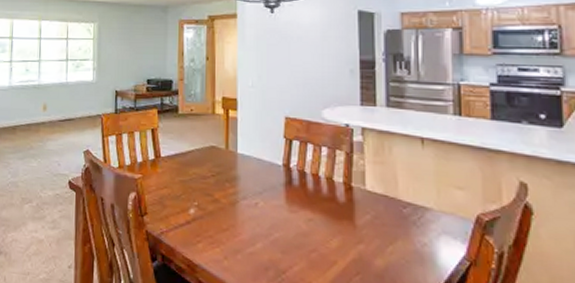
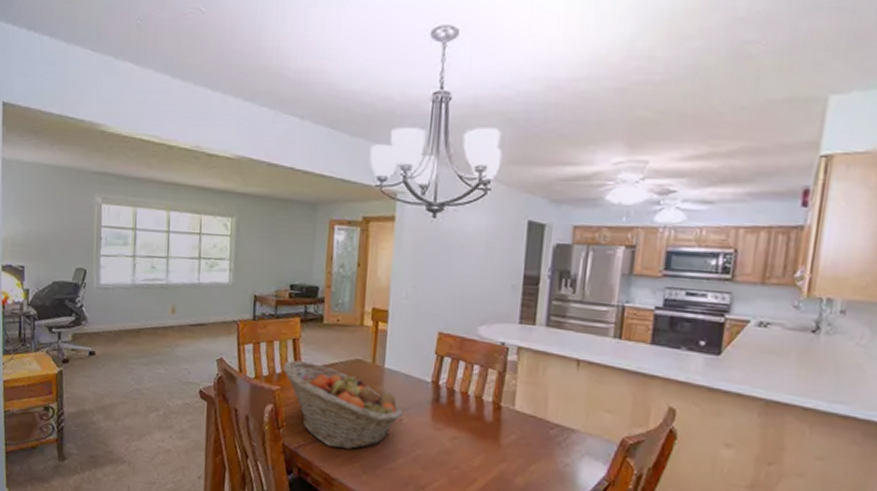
fruit basket: none [144,149,258,235] -> present [283,360,403,450]

